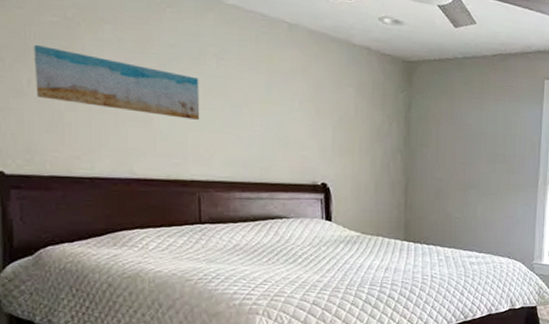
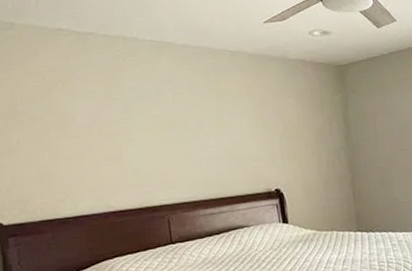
wall art: present [33,45,200,120] -> none [20,108,163,154]

